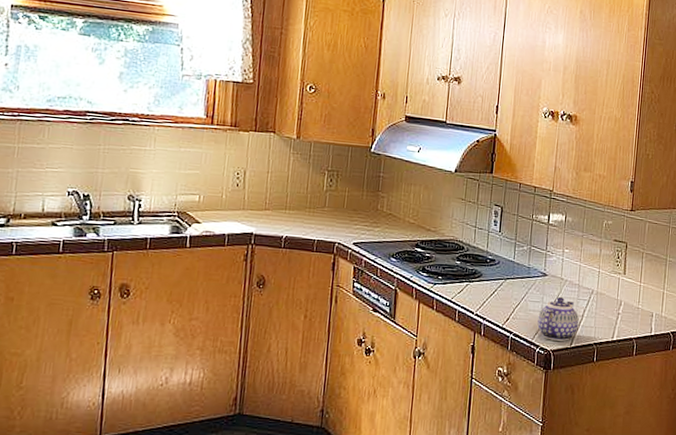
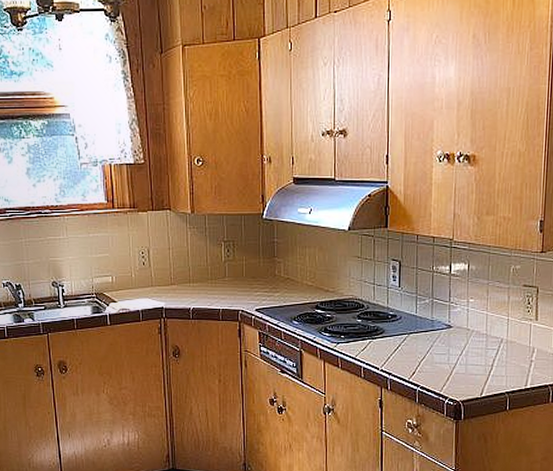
teapot: present [537,296,579,341] -> none [445,347,489,391]

